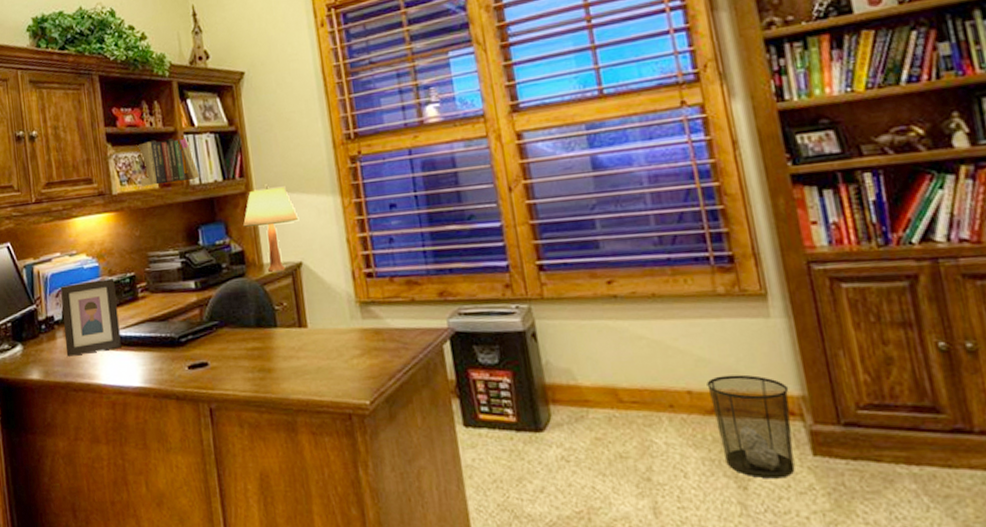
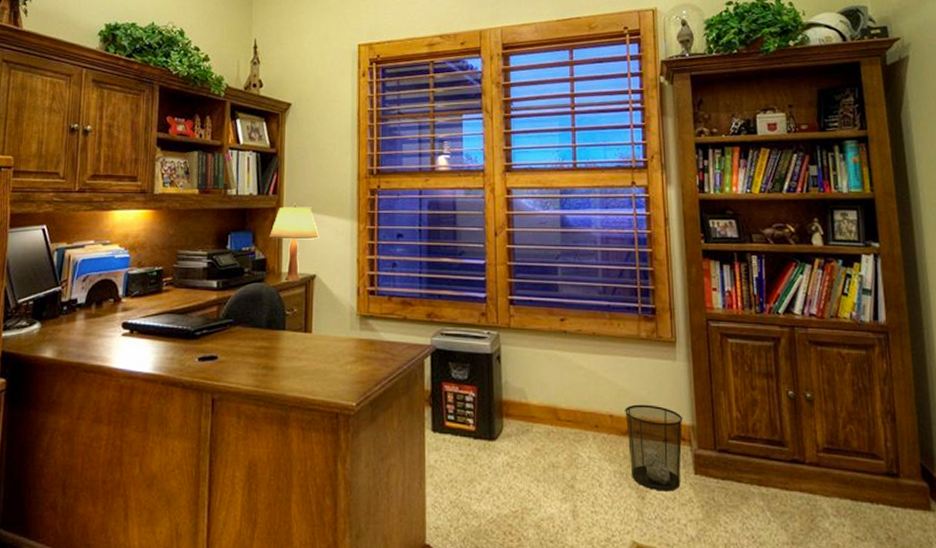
picture frame: present [60,277,121,357] -> none [83,269,142,339]

